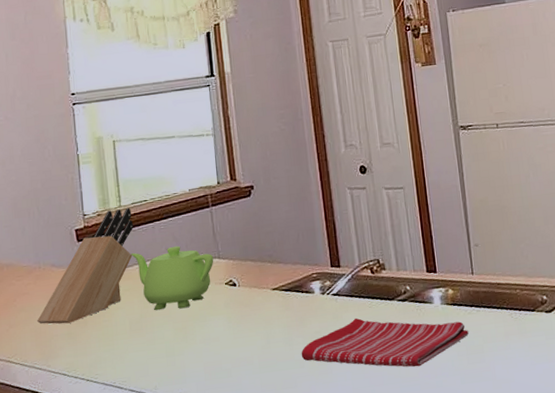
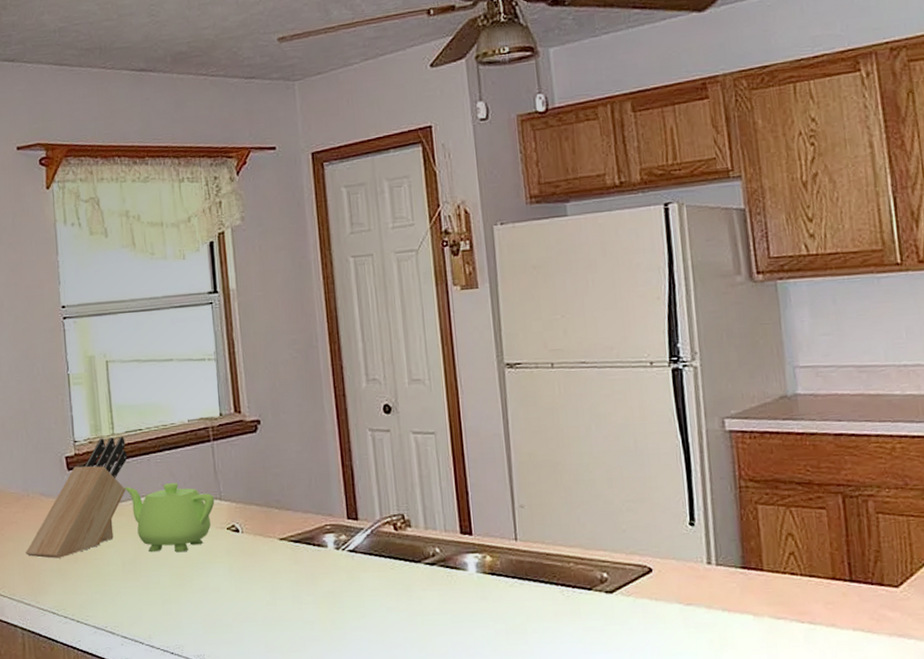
dish towel: present [301,318,469,367] -> none [311,579,509,642]

